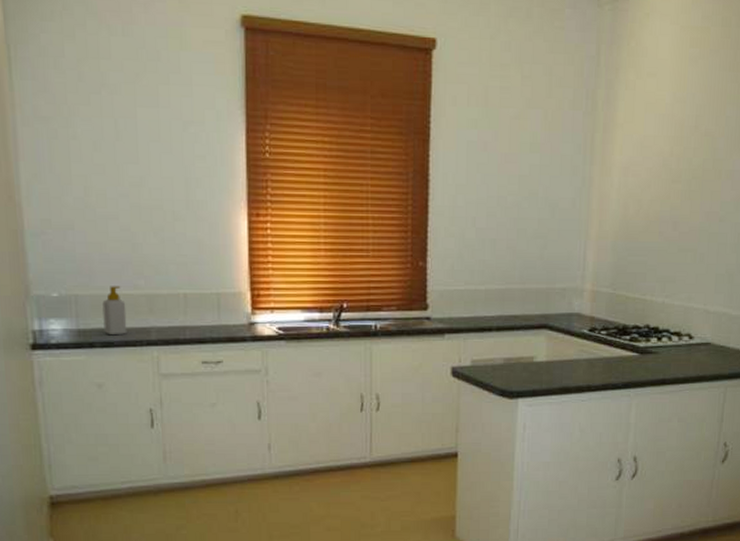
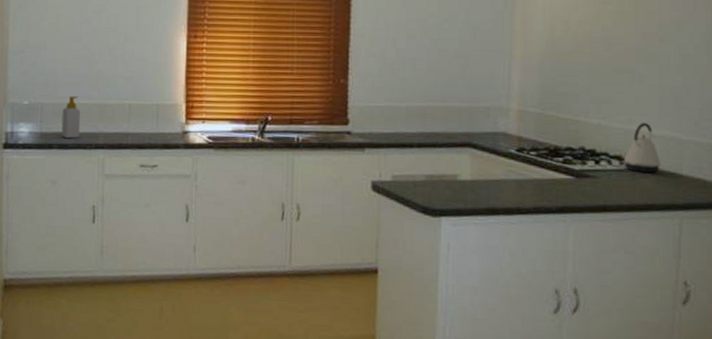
kettle: none [682,300,713,347] -> present [624,123,660,173]

